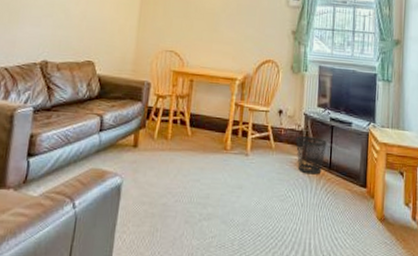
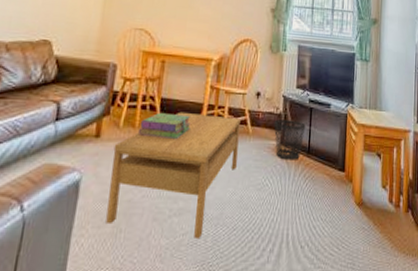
coffee table: none [144,126,264,243] -> present [106,111,240,240]
stack of books: none [171,126,218,152] -> present [139,112,191,140]

